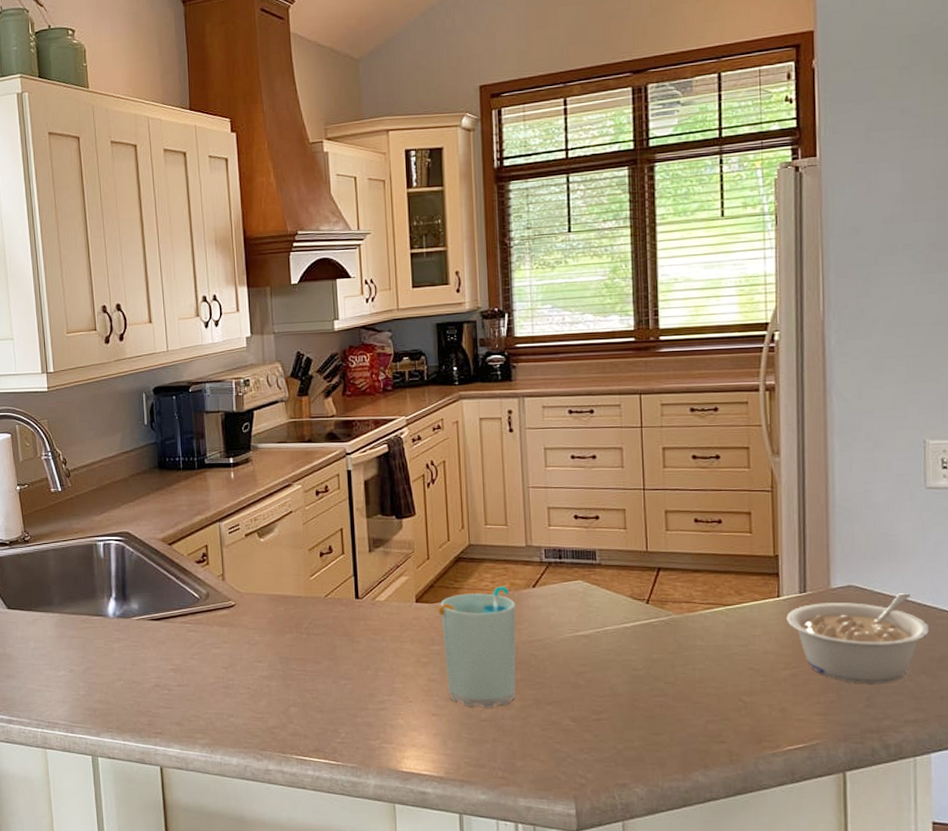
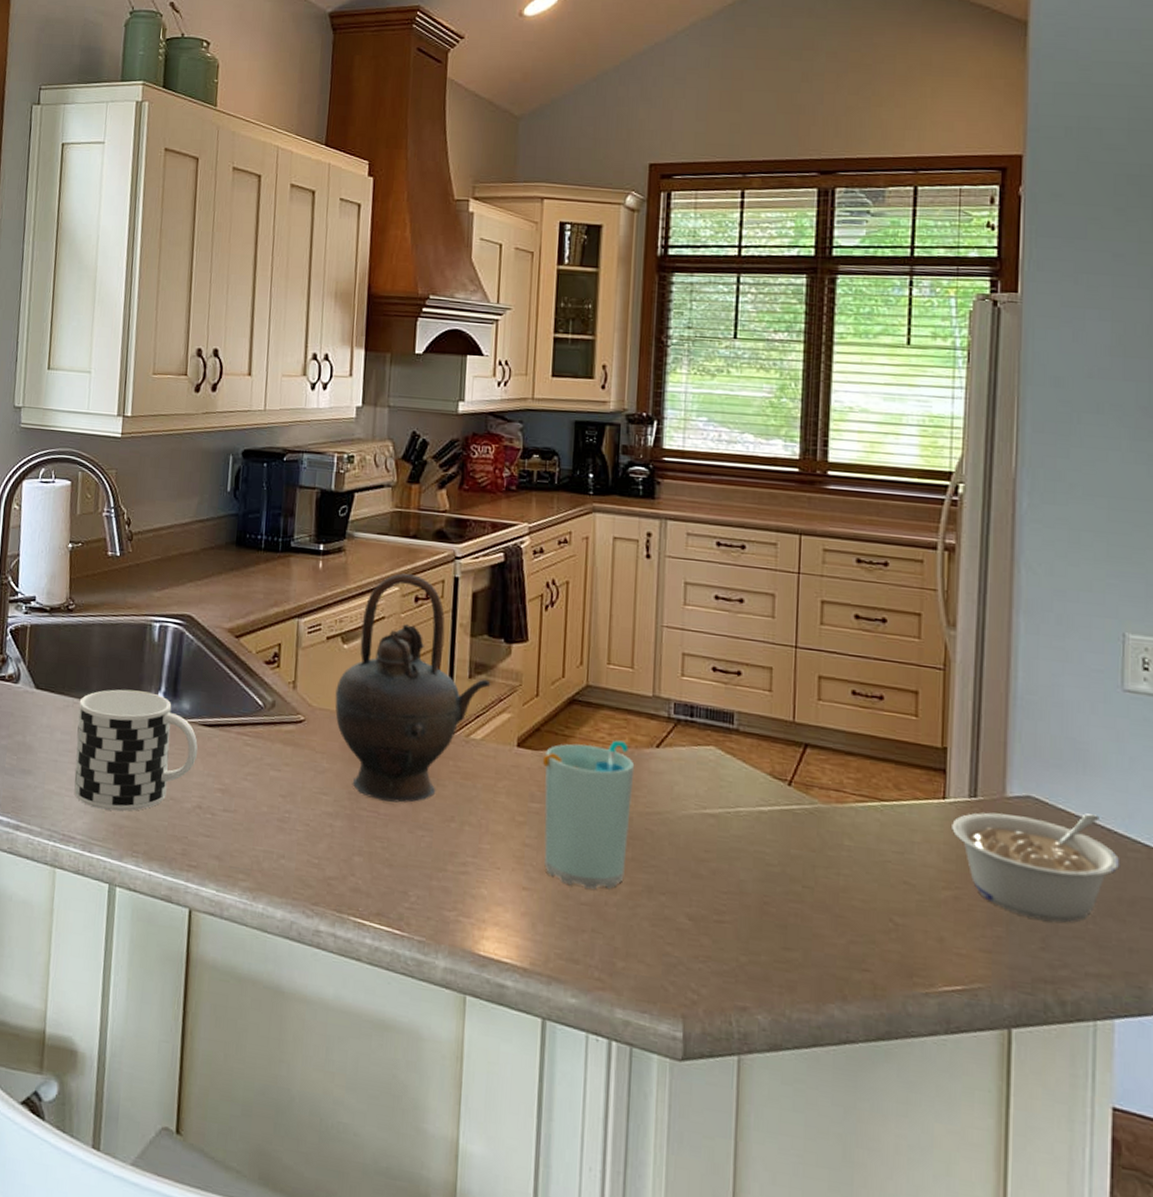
cup: none [45,599,150,698] -> present [74,689,198,811]
teapot: none [258,473,388,660] -> present [335,573,491,803]

